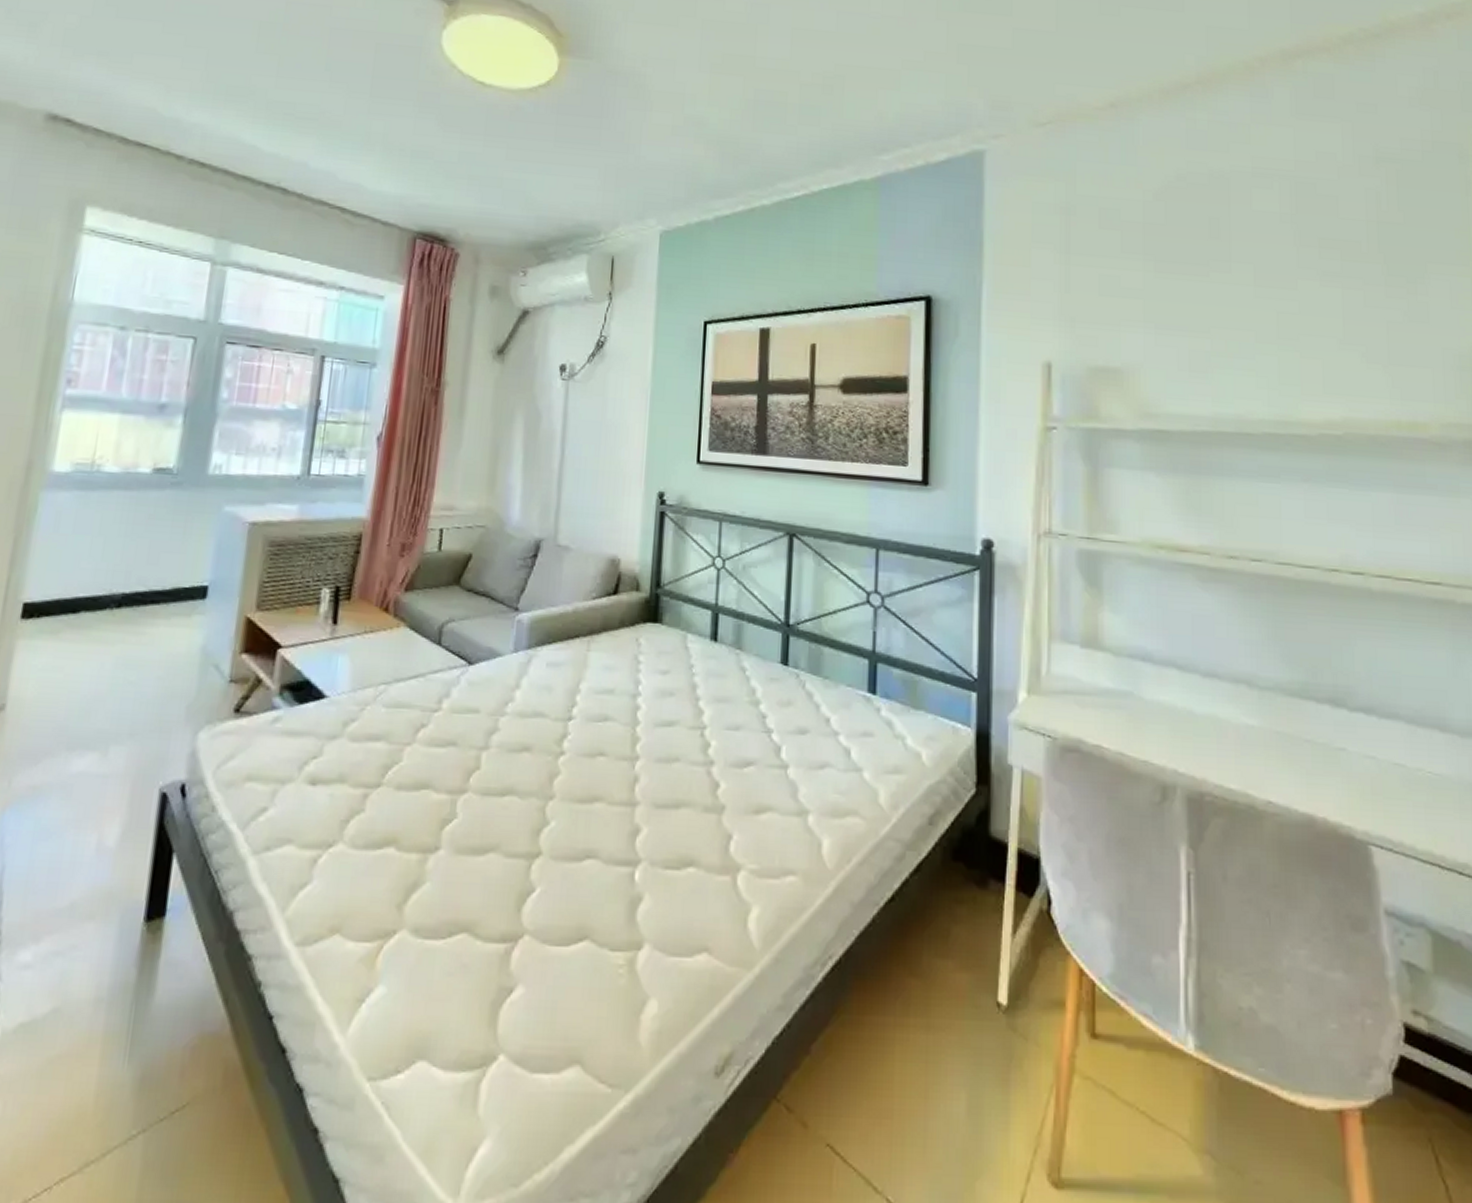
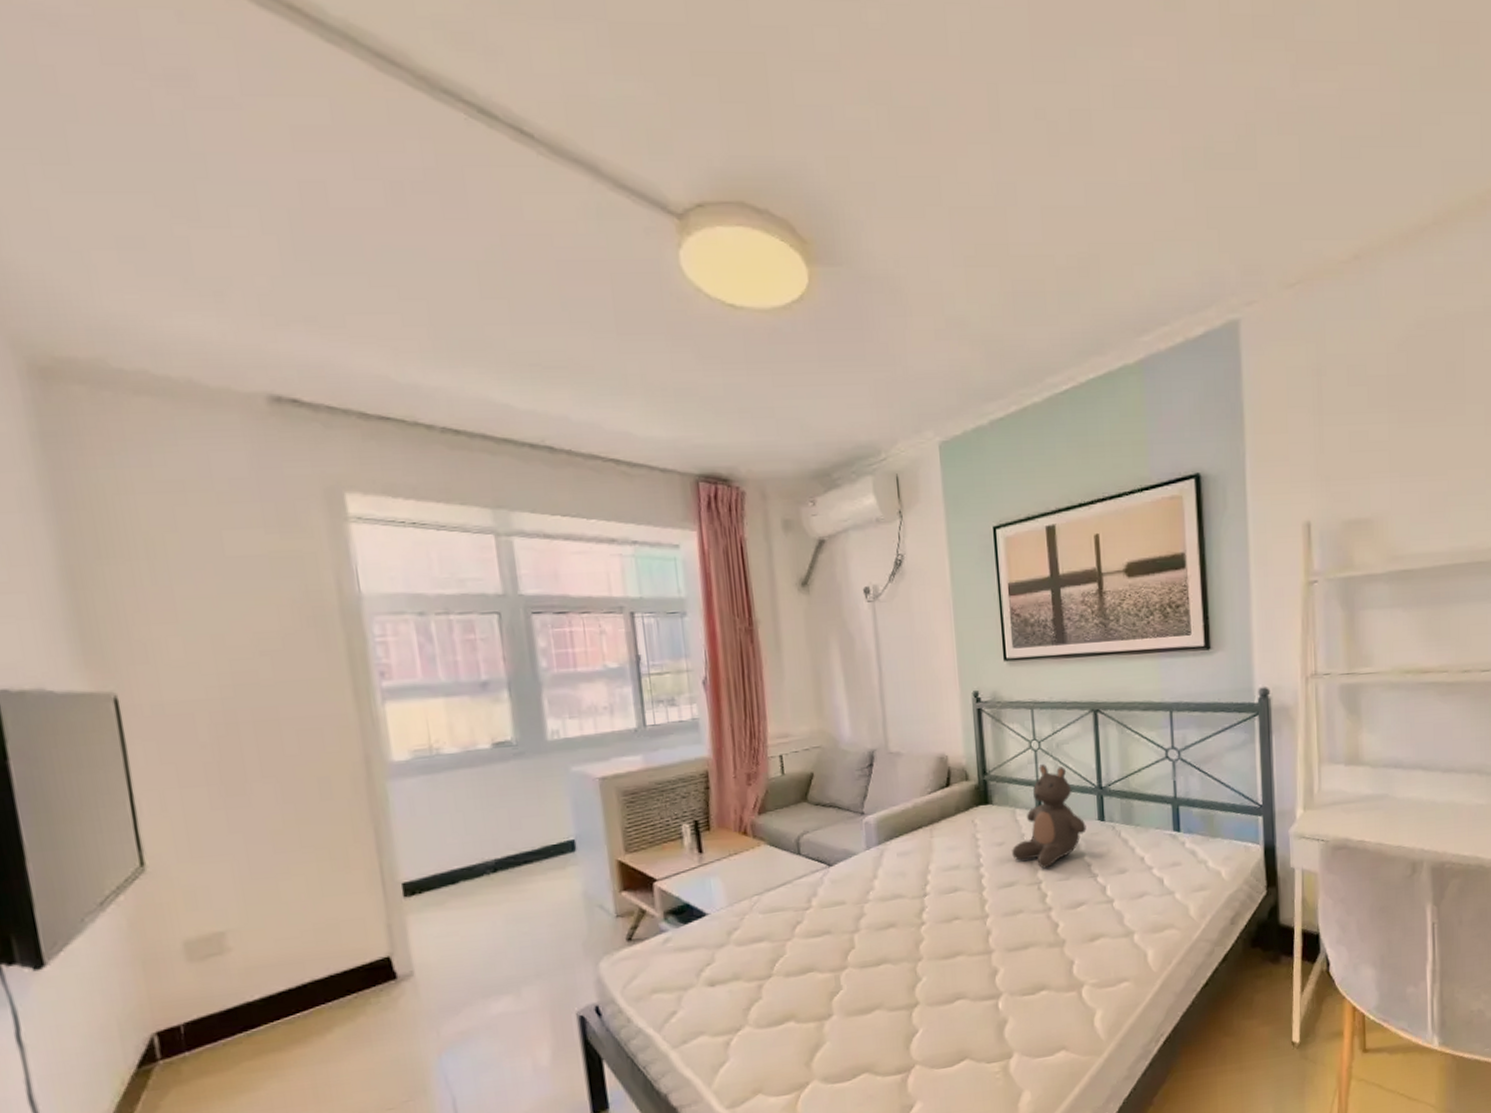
teddy bear: none [676,586,766,712] -> present [1012,764,1087,869]

